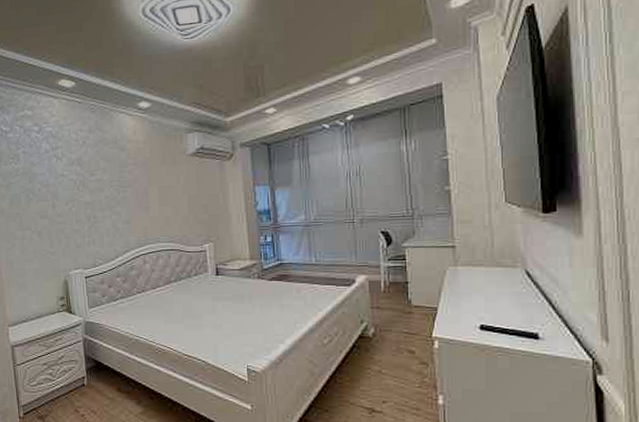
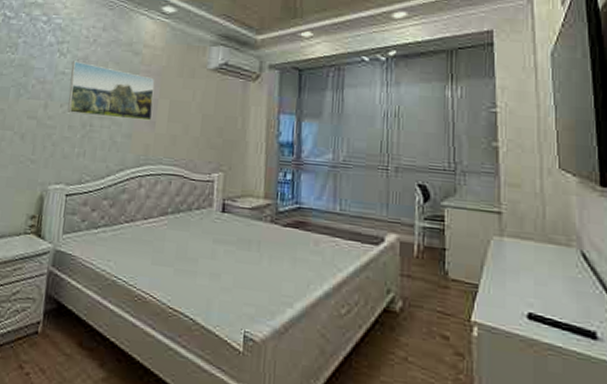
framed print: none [68,163,146,210] -> present [67,61,155,121]

